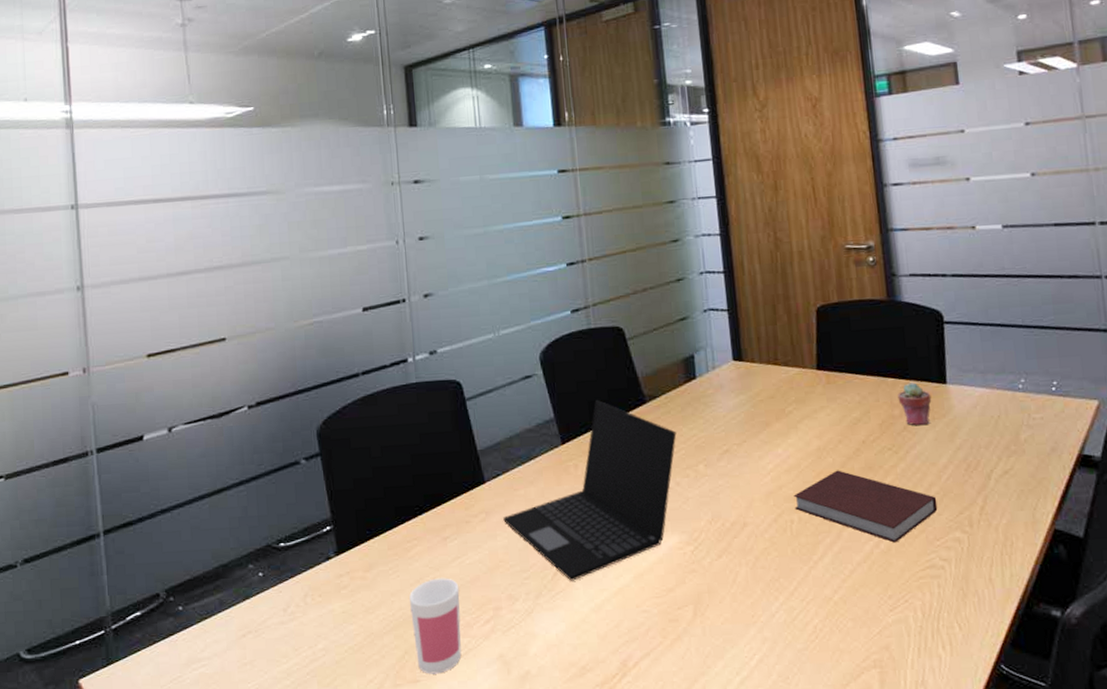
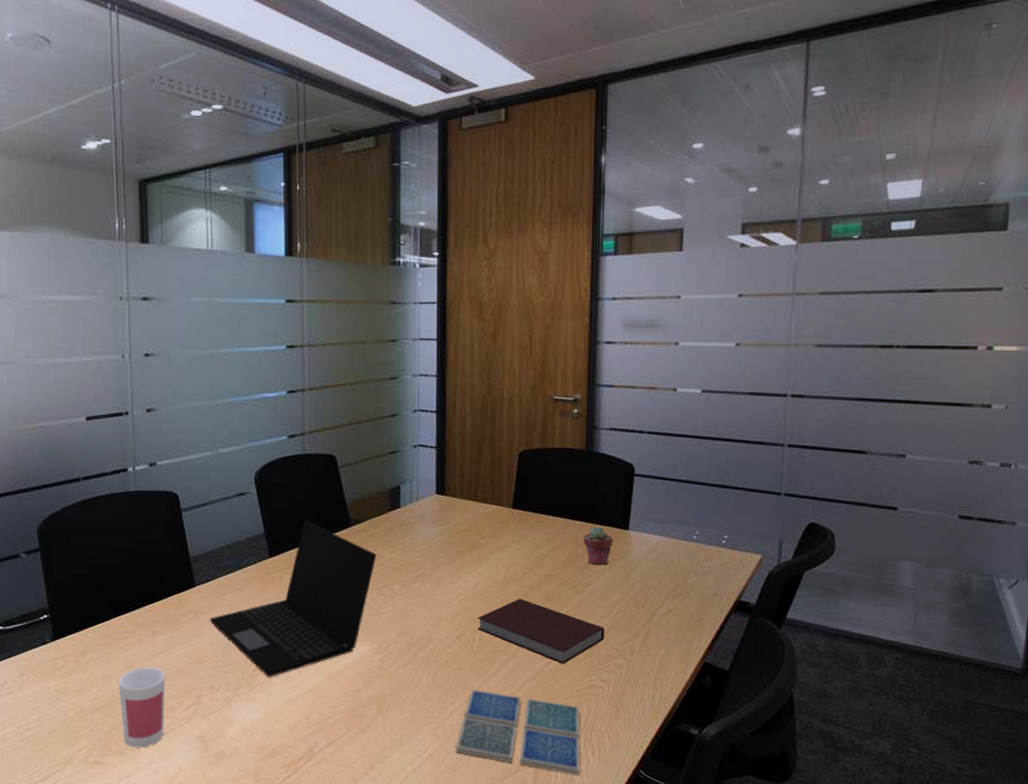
drink coaster: none [786,579,933,676] -> present [456,689,581,775]

